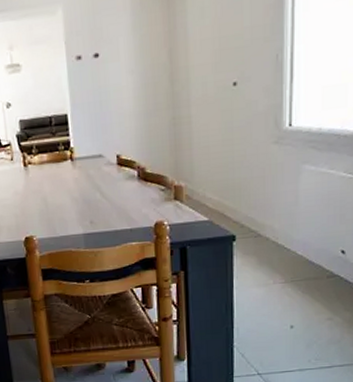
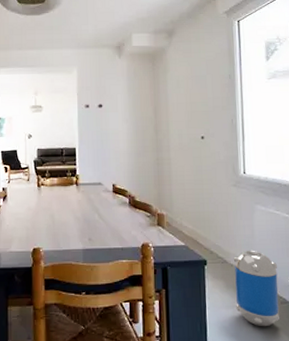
trash can: none [270,219,327,305] -> present [234,250,280,327]

